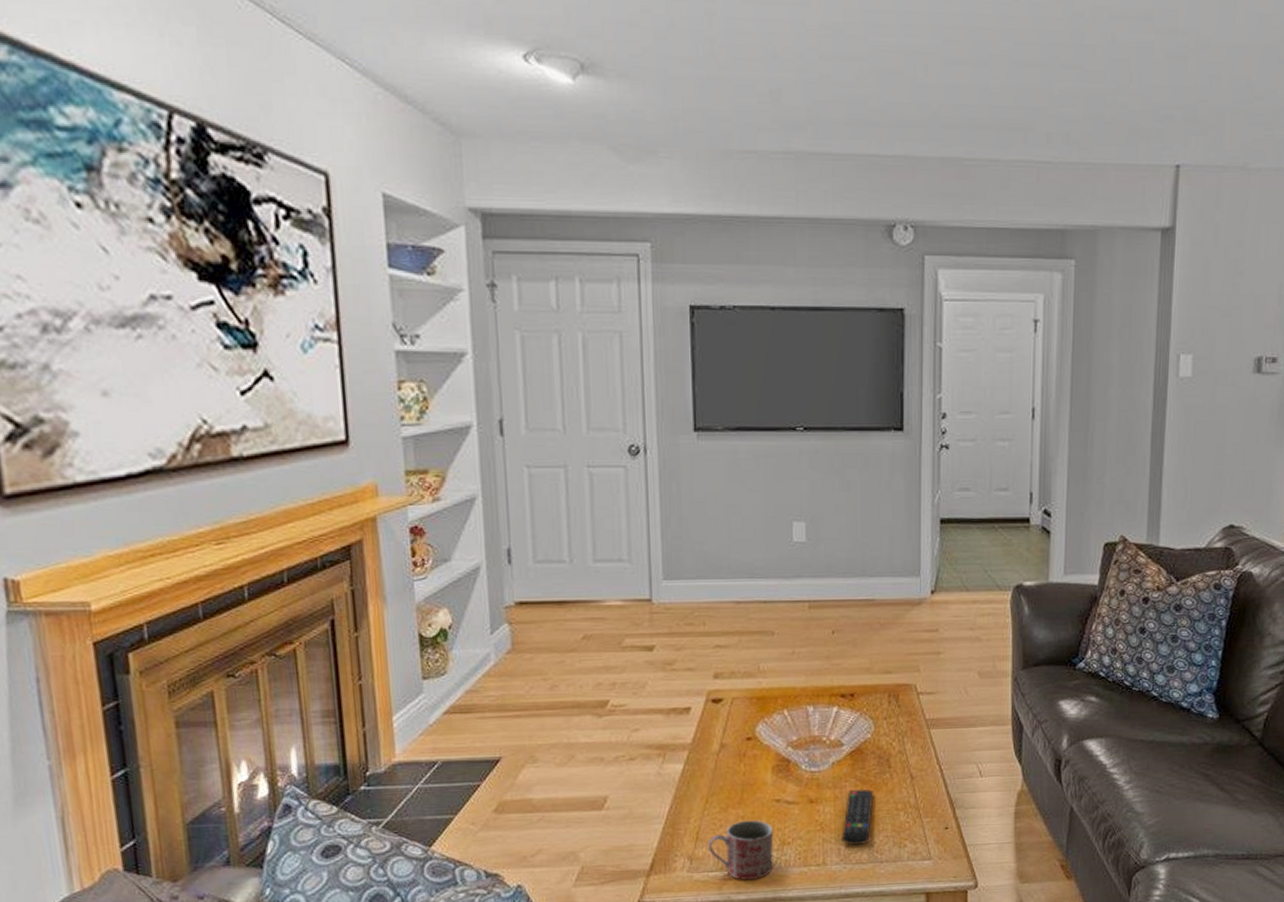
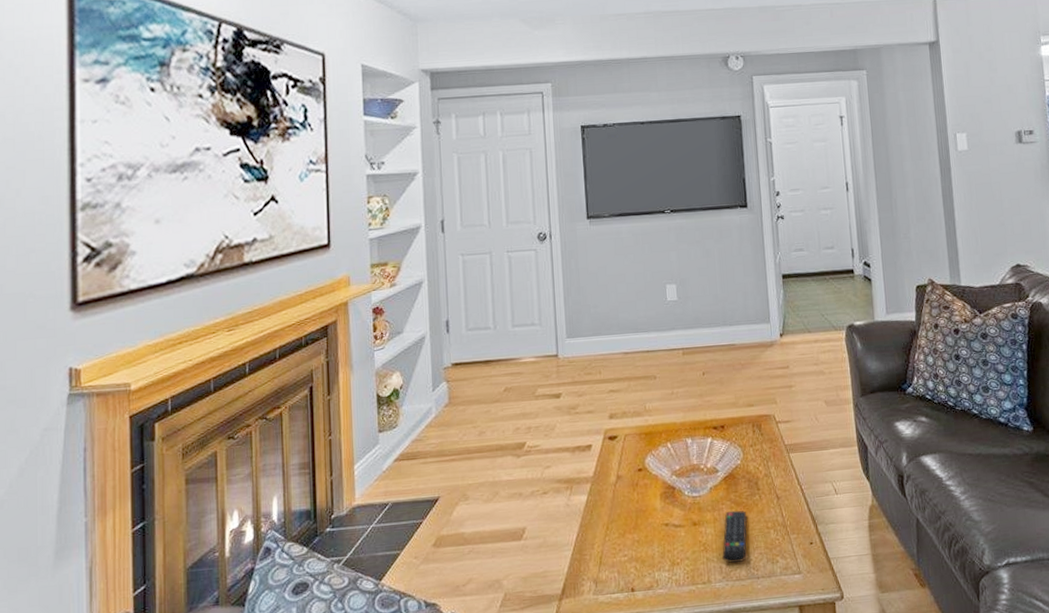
mug: present [708,820,773,881] -> none [610,543,666,601]

